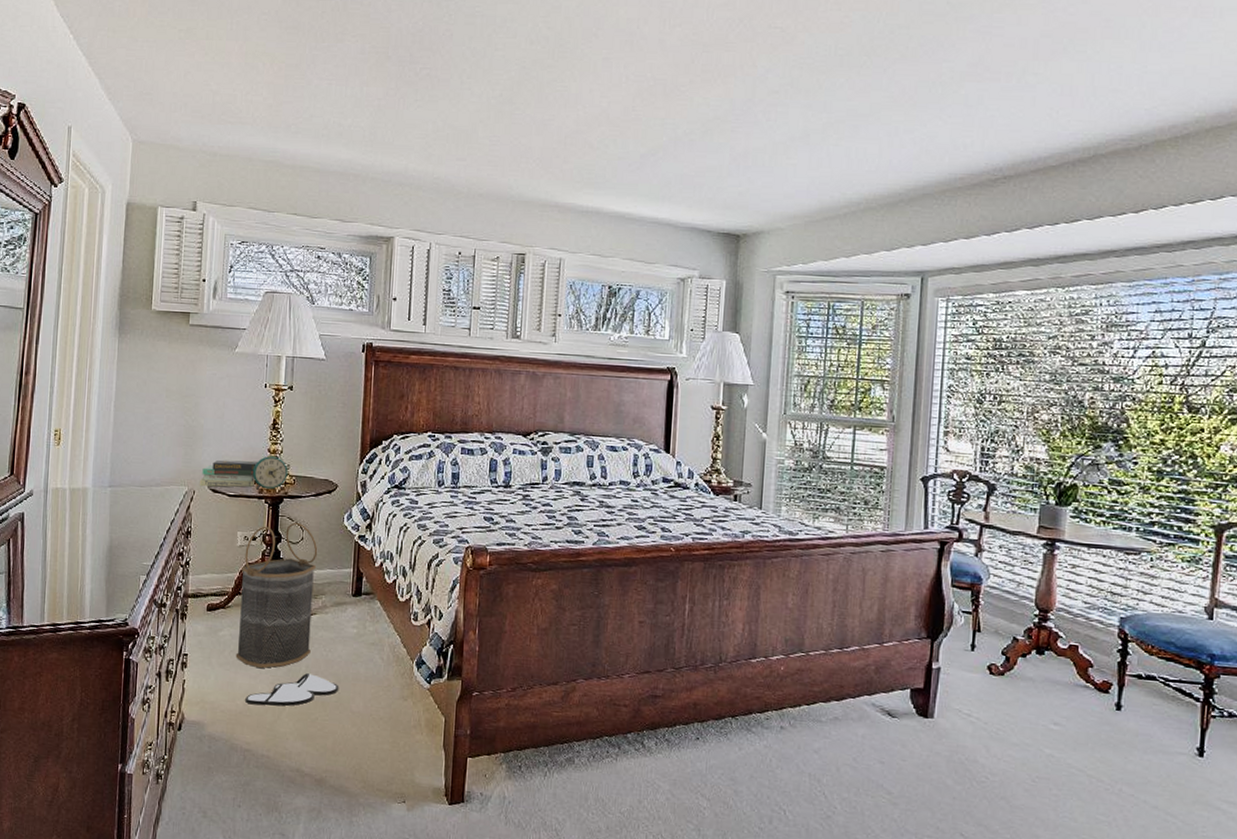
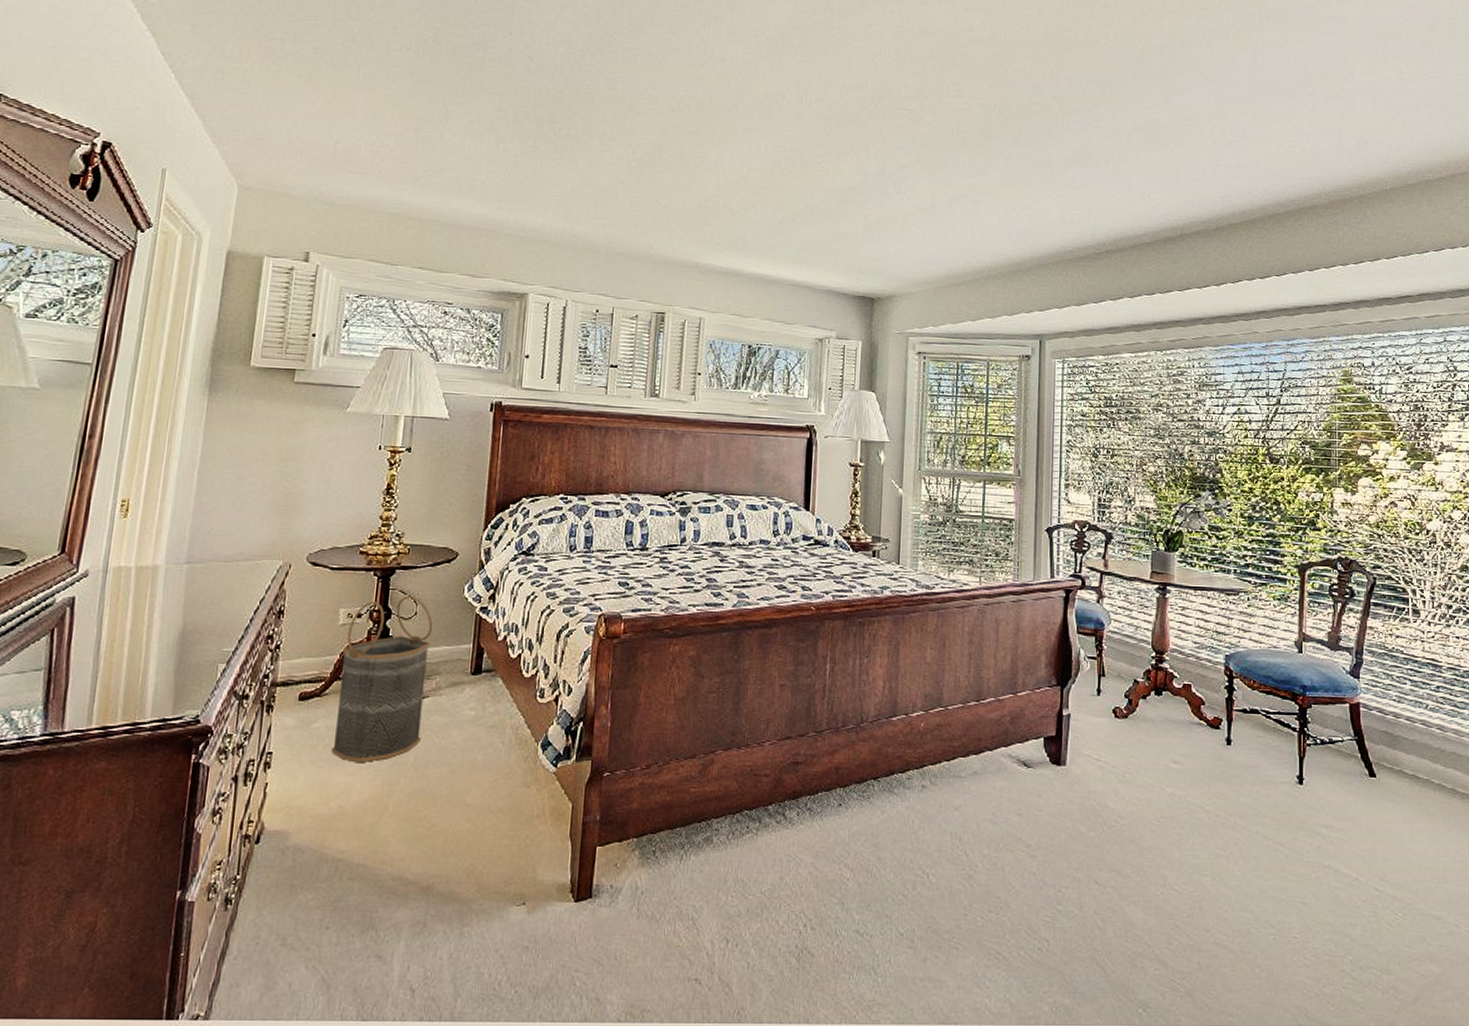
books: present [199,460,258,488] -> none [296,529,368,560]
slippers: present [245,673,339,706] -> none [340,765,453,806]
alarm clock: present [252,454,288,490] -> none [360,521,402,561]

